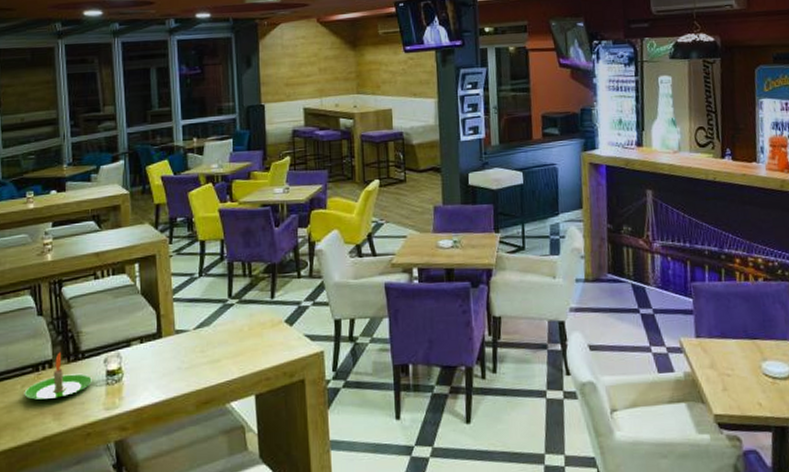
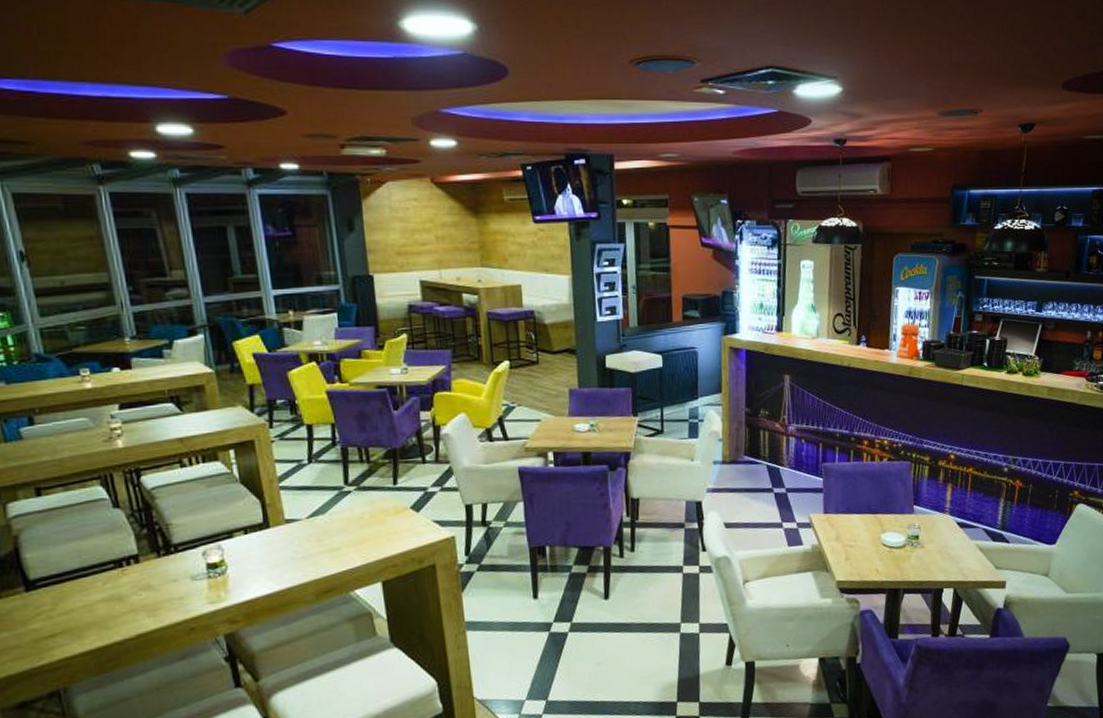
candle: present [24,352,92,400] -> none [107,546,190,597]

